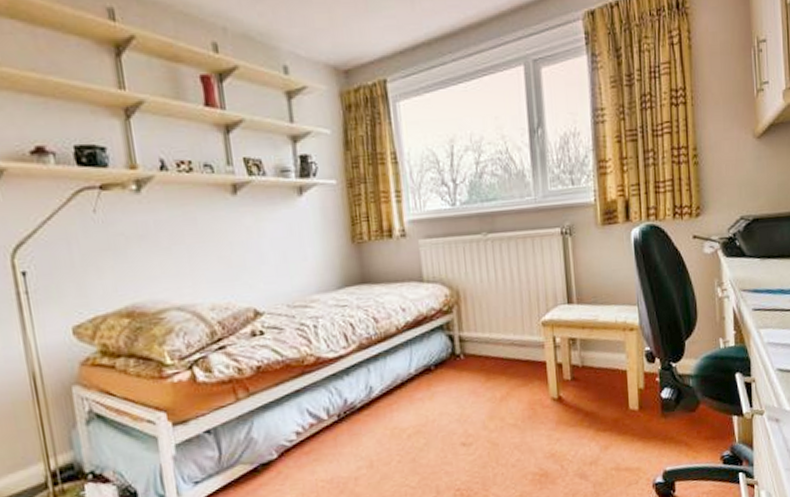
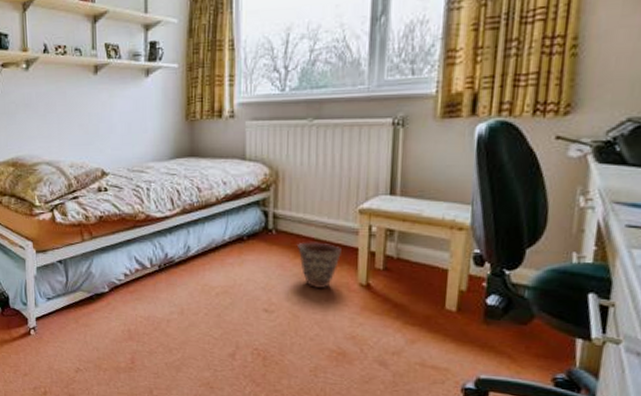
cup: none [488,361,531,411] -> present [298,242,341,289]

